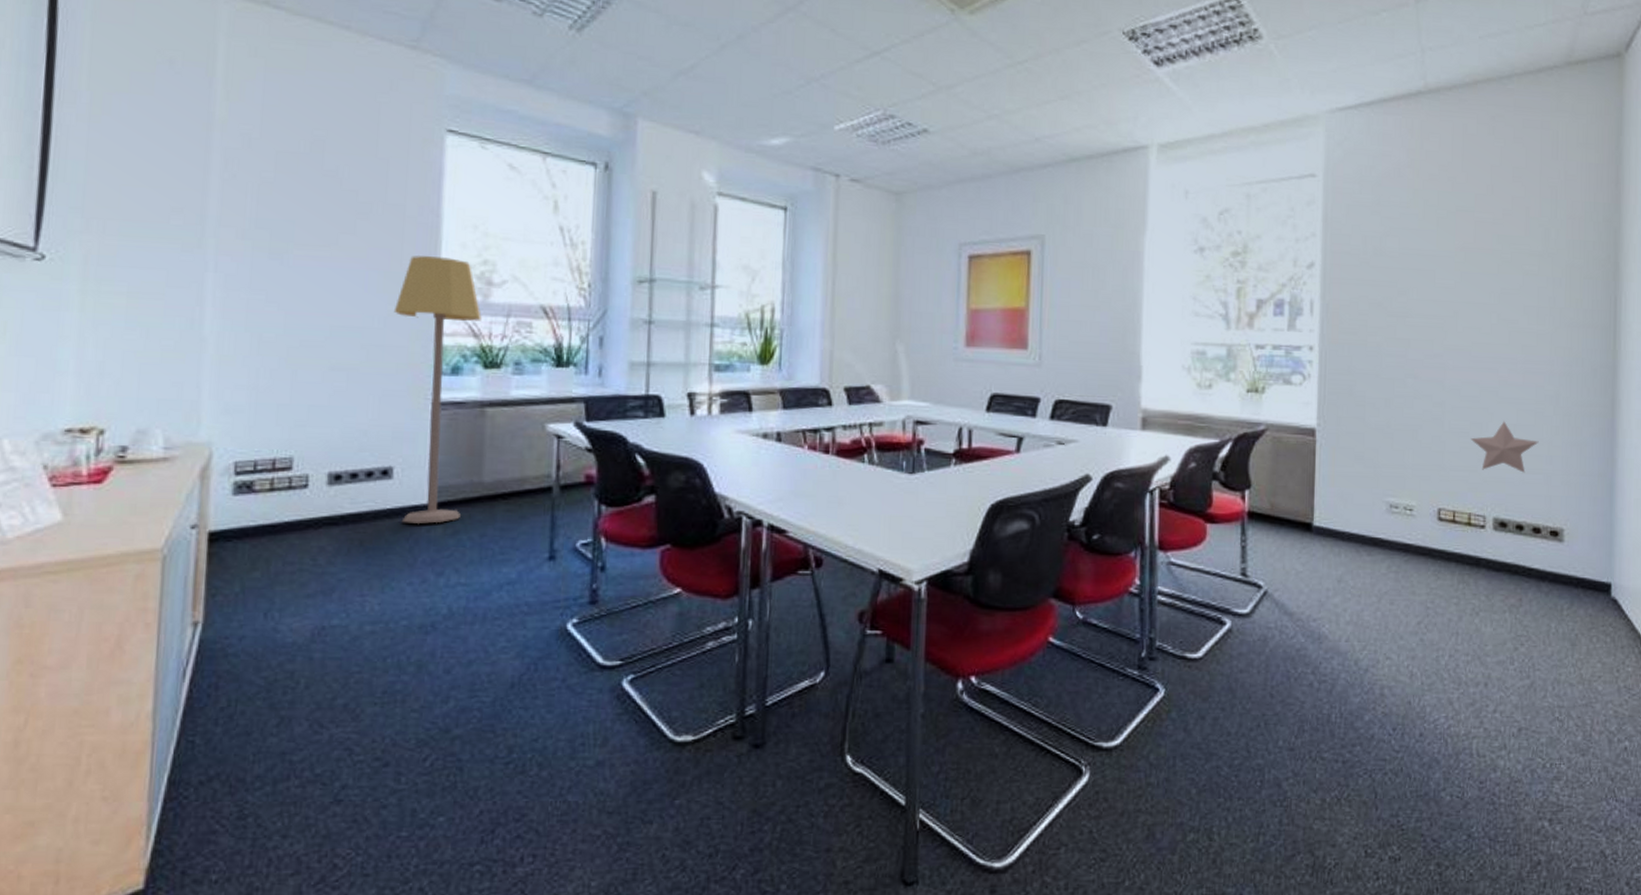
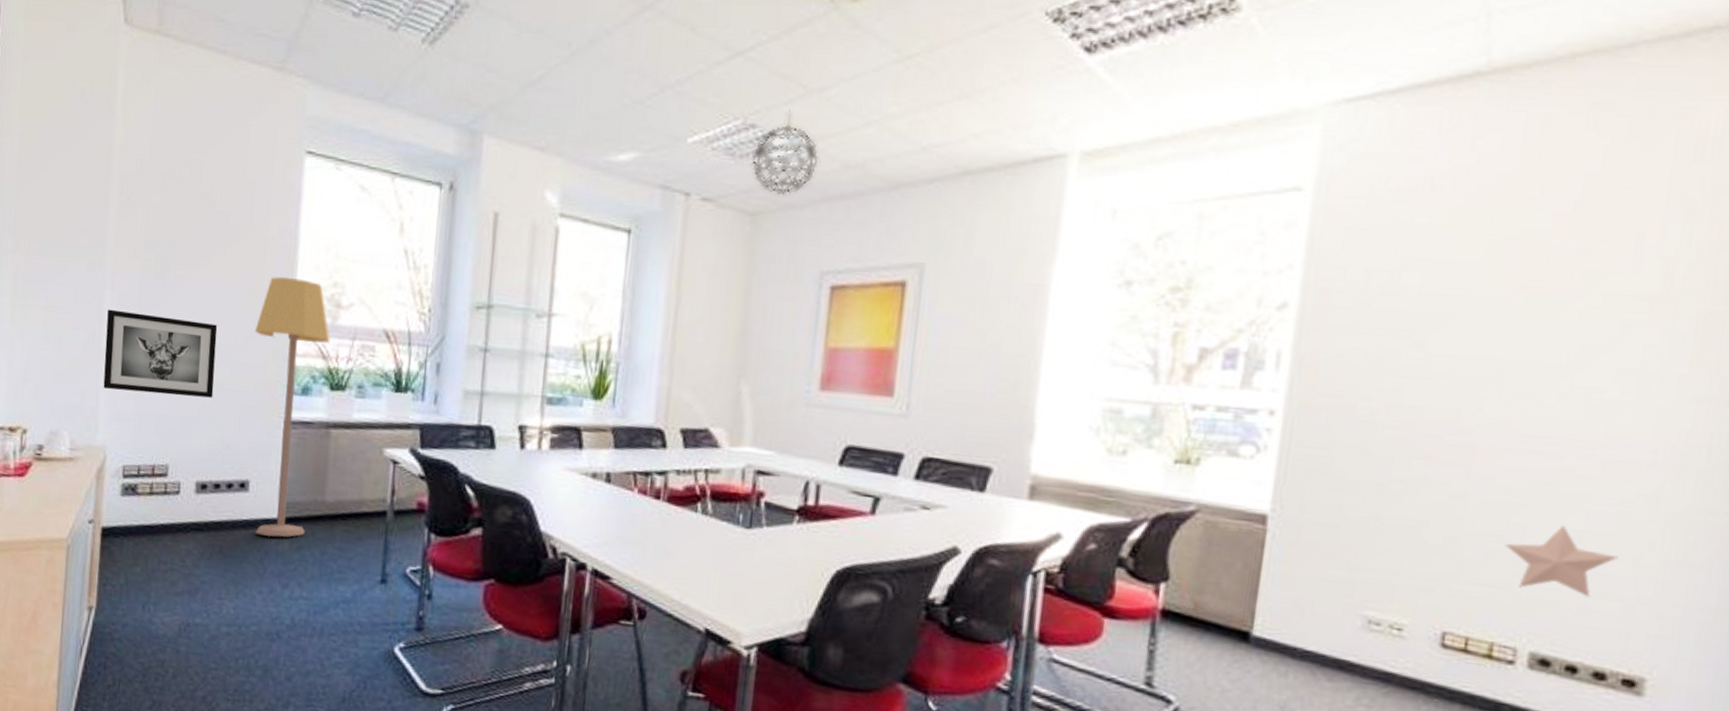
wall art: none [206,293,350,383] -> present [103,309,218,398]
pendant light: none [893,104,951,178] -> present [751,110,819,196]

